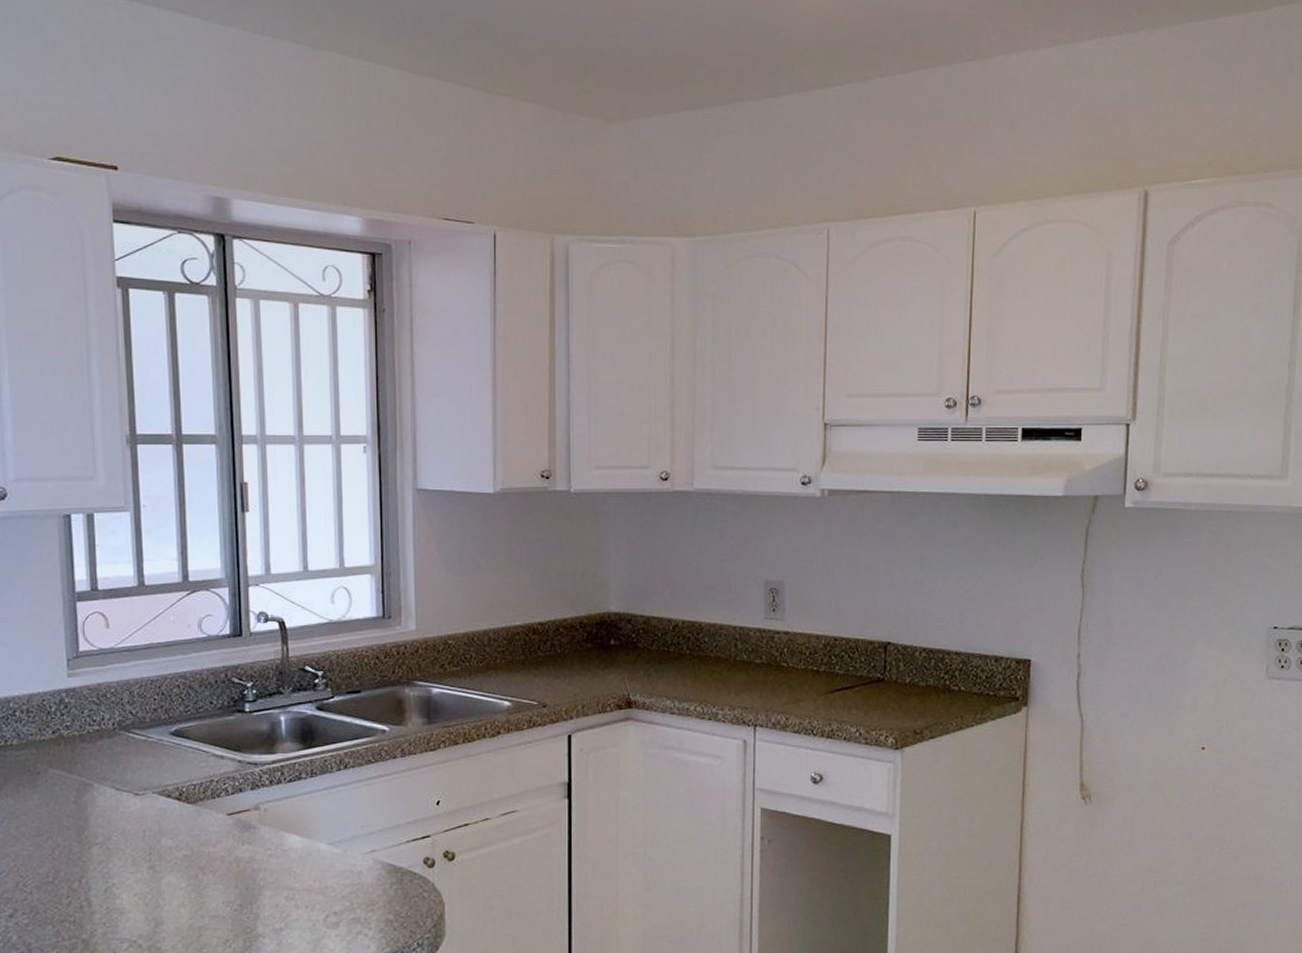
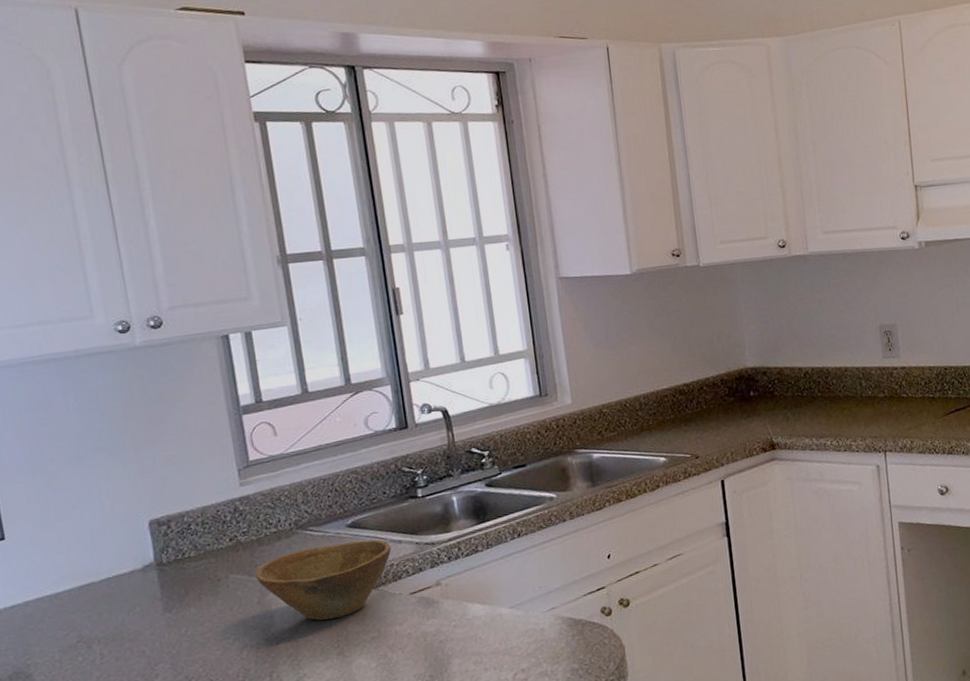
bowl: none [74,750,213,829] -> present [255,539,392,621]

